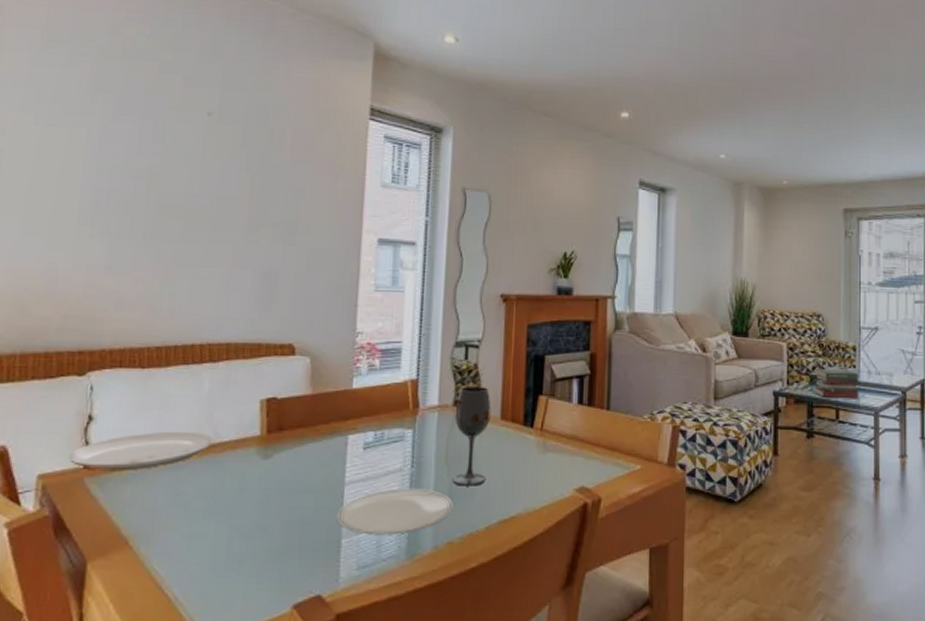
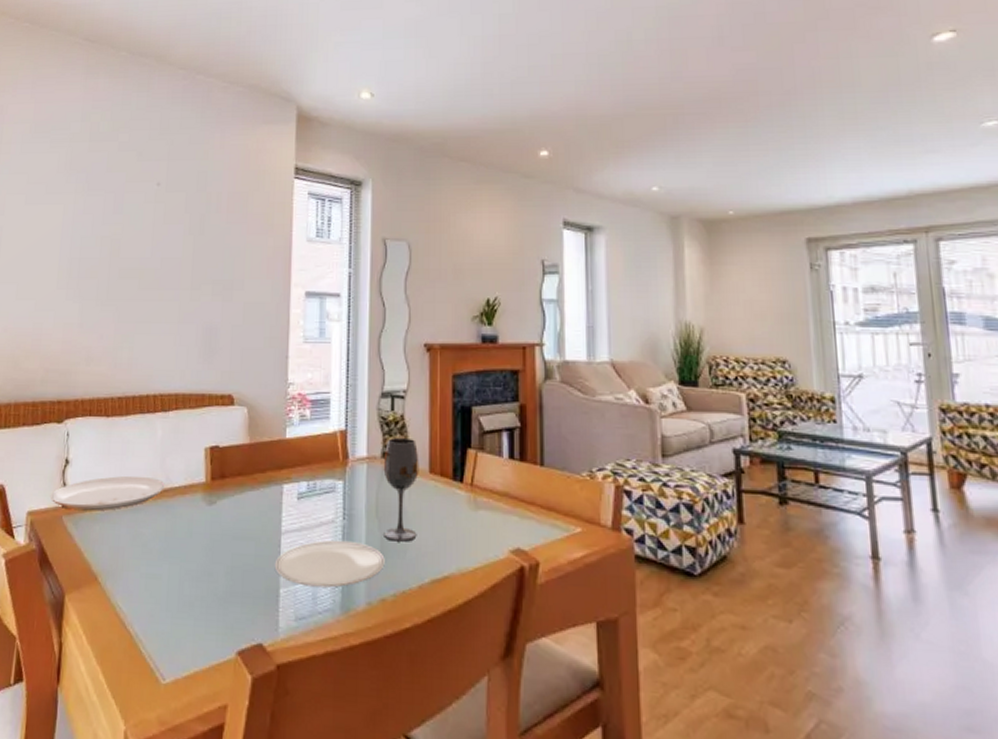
books: present [814,369,859,399] -> none [784,424,844,460]

